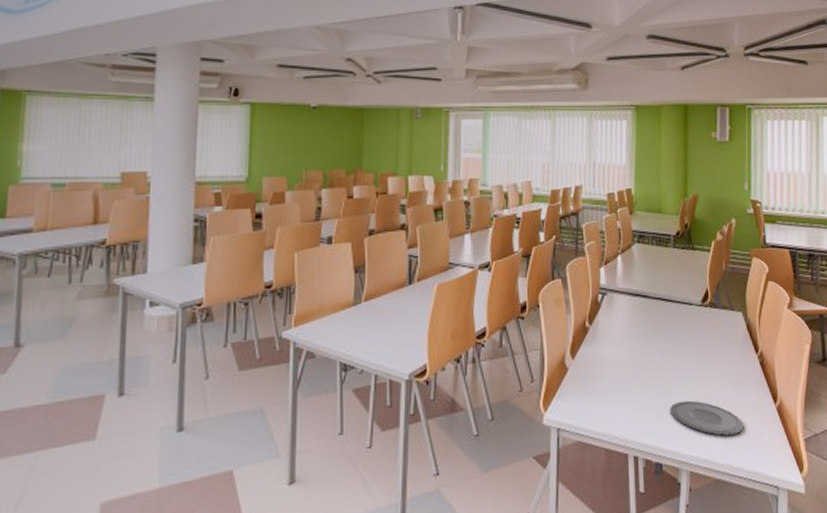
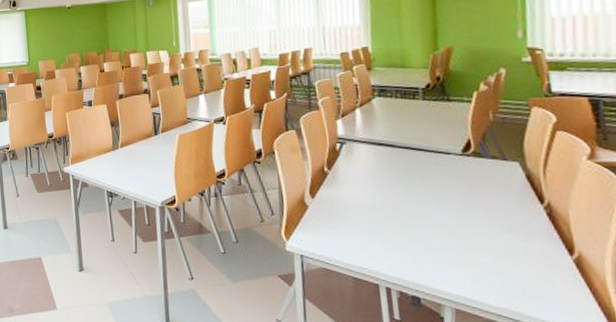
plate: present [670,400,744,437] -> none [427,243,526,282]

